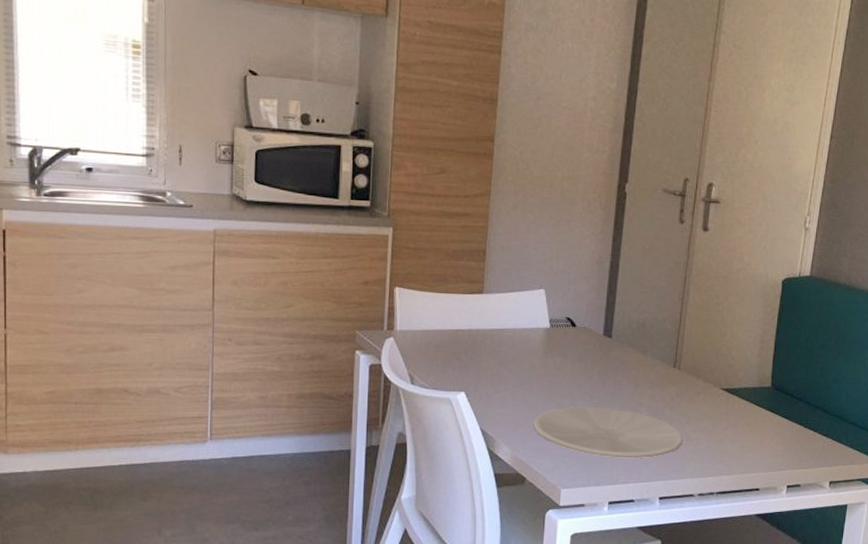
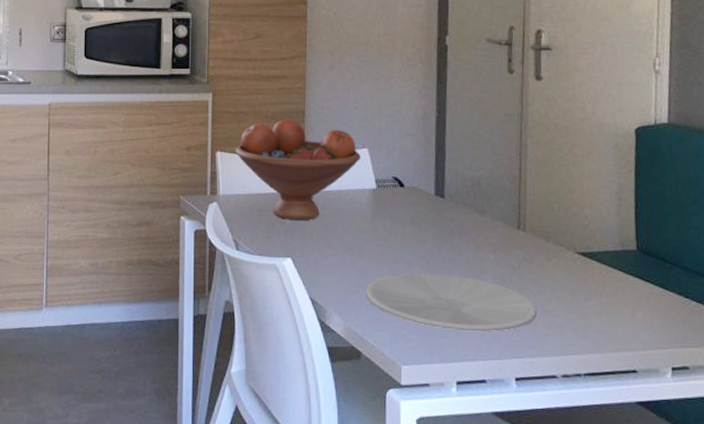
fruit bowl: none [415,257,538,357] -> present [236,119,361,221]

